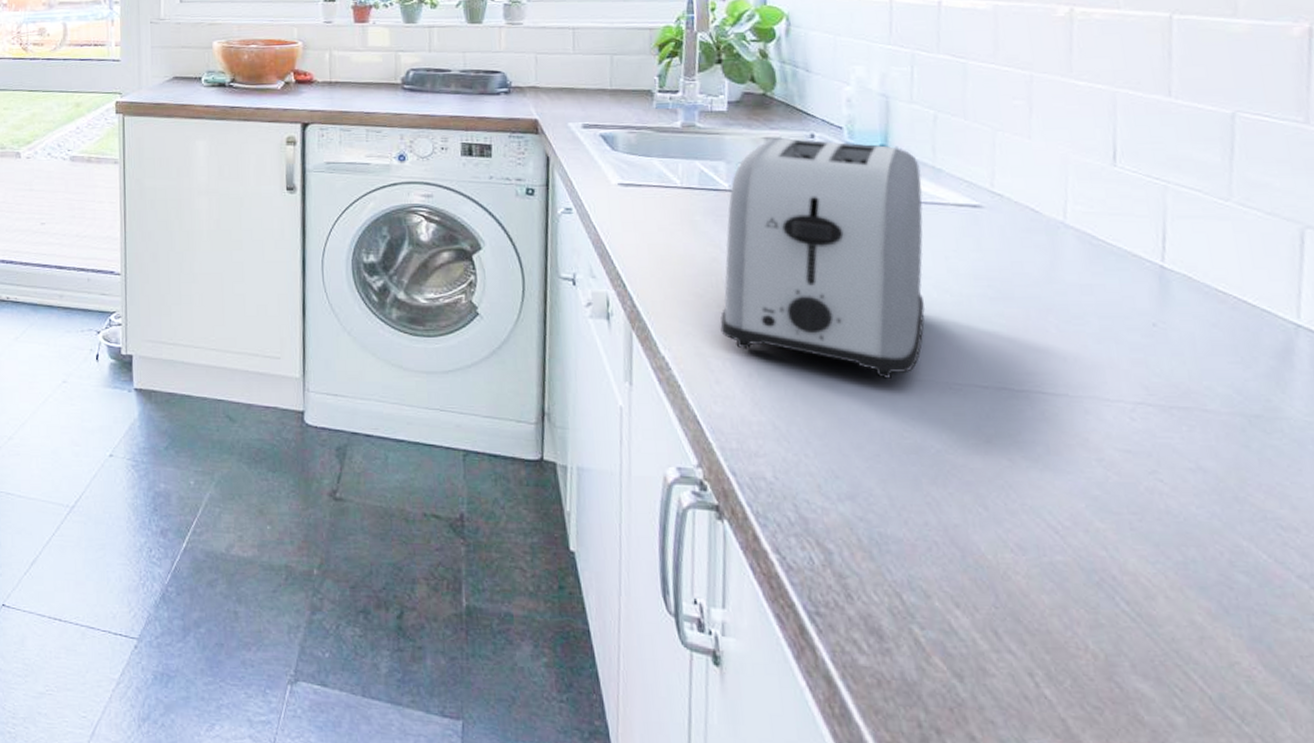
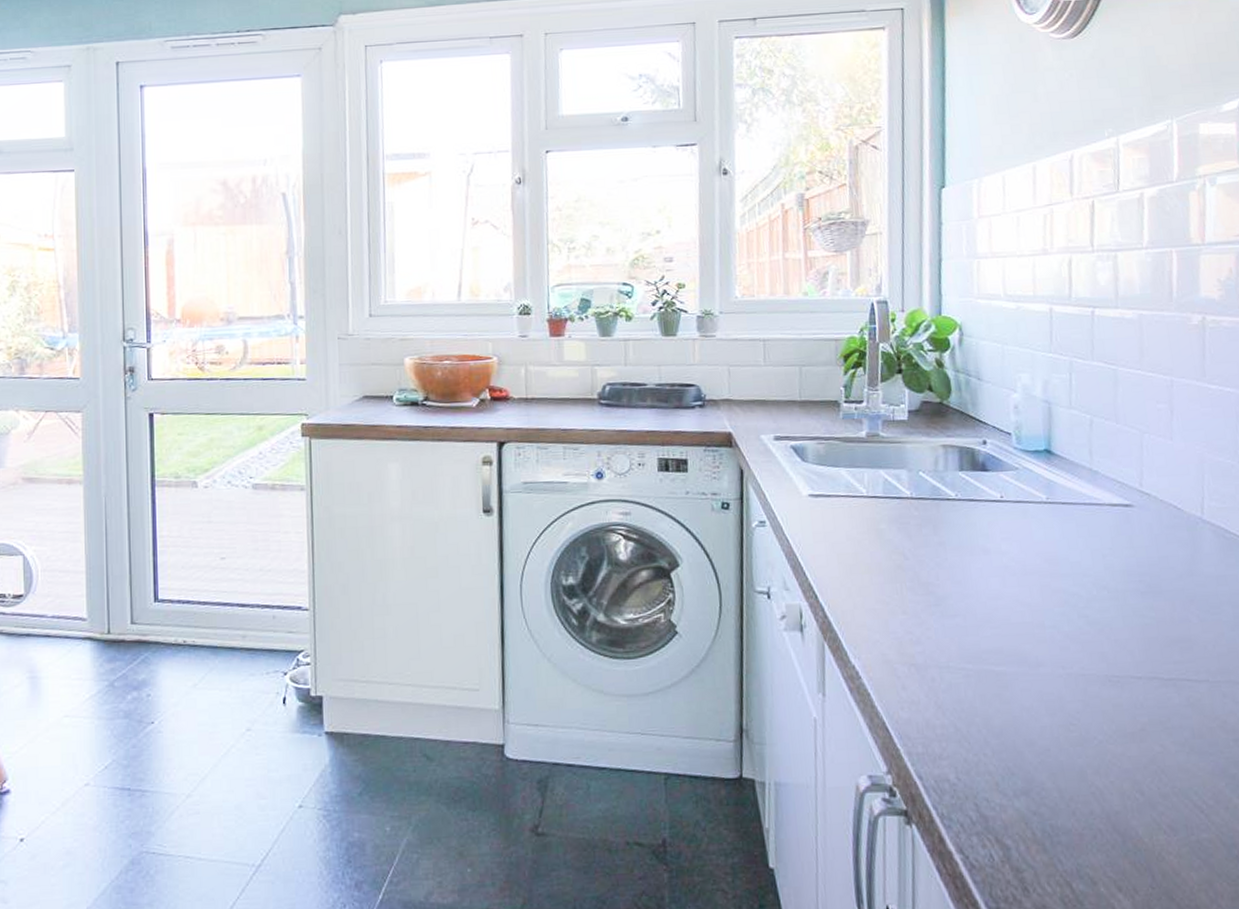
toaster: present [720,137,925,380] -> none [905,444,1086,676]

